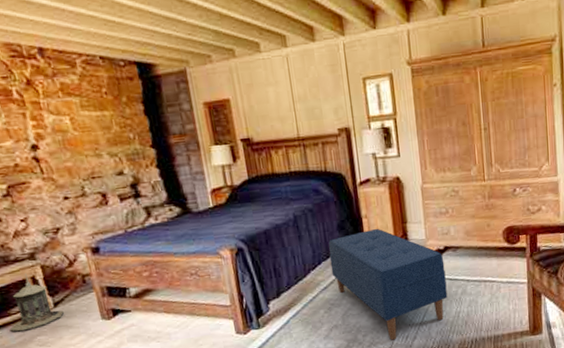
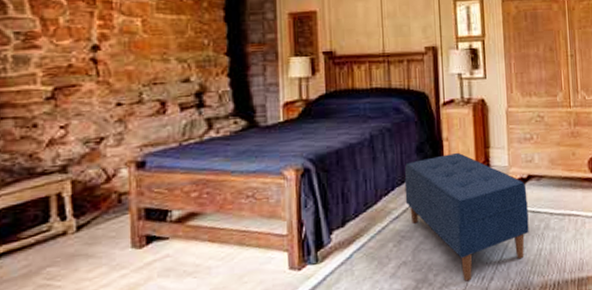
lantern: present [9,273,64,333] -> none [14,189,86,262]

